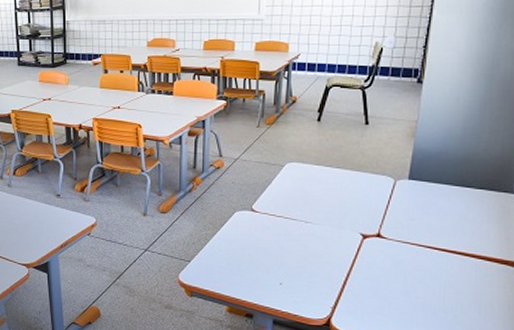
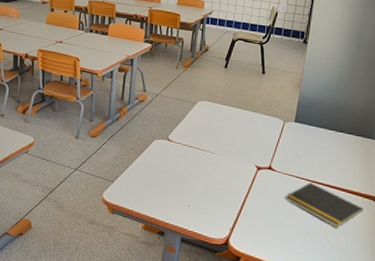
notepad: none [398,250,500,301] -> present [285,183,364,228]

